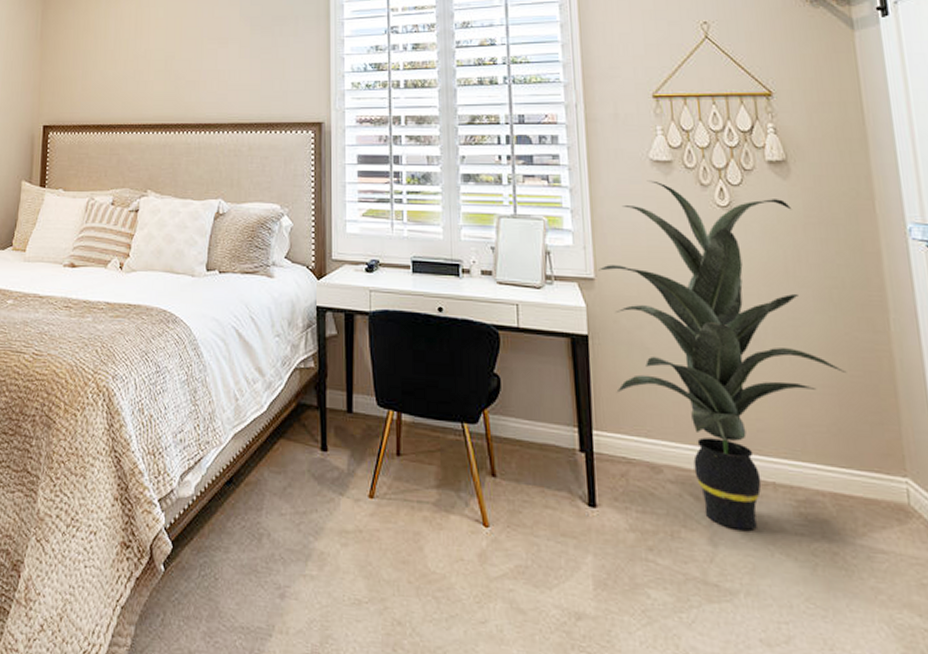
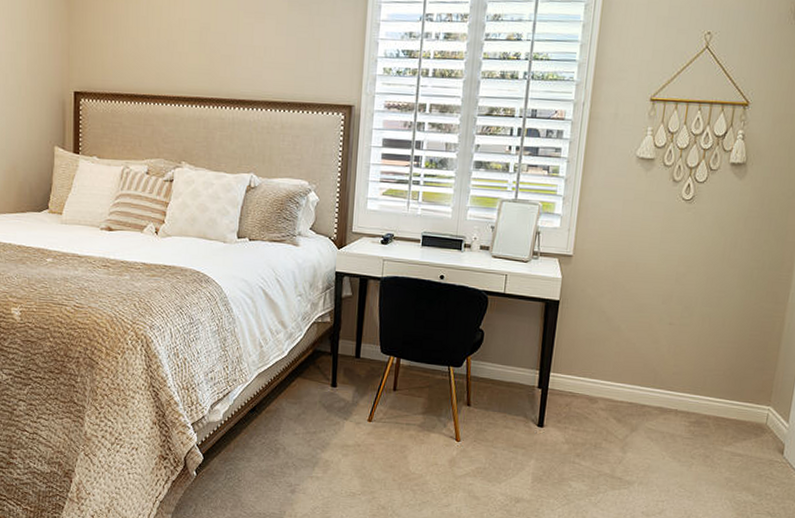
indoor plant: present [598,180,847,530] -> none [573,174,749,442]

